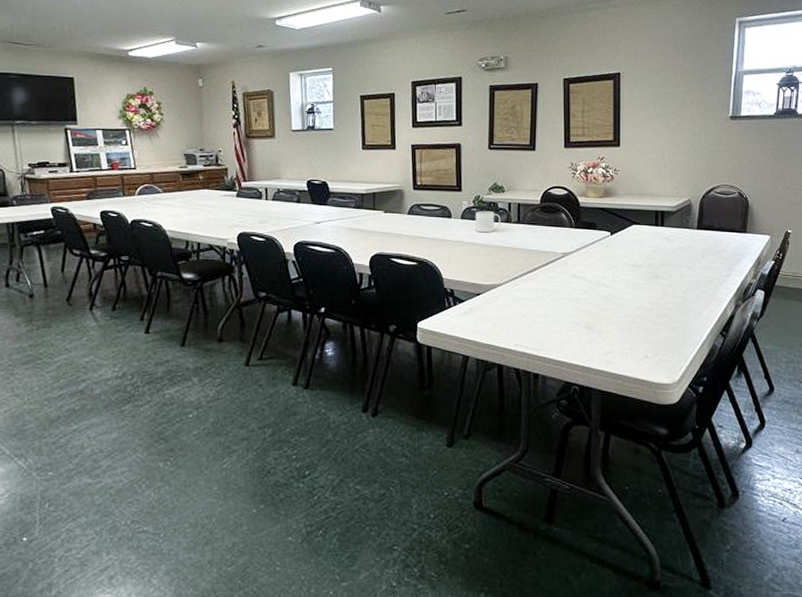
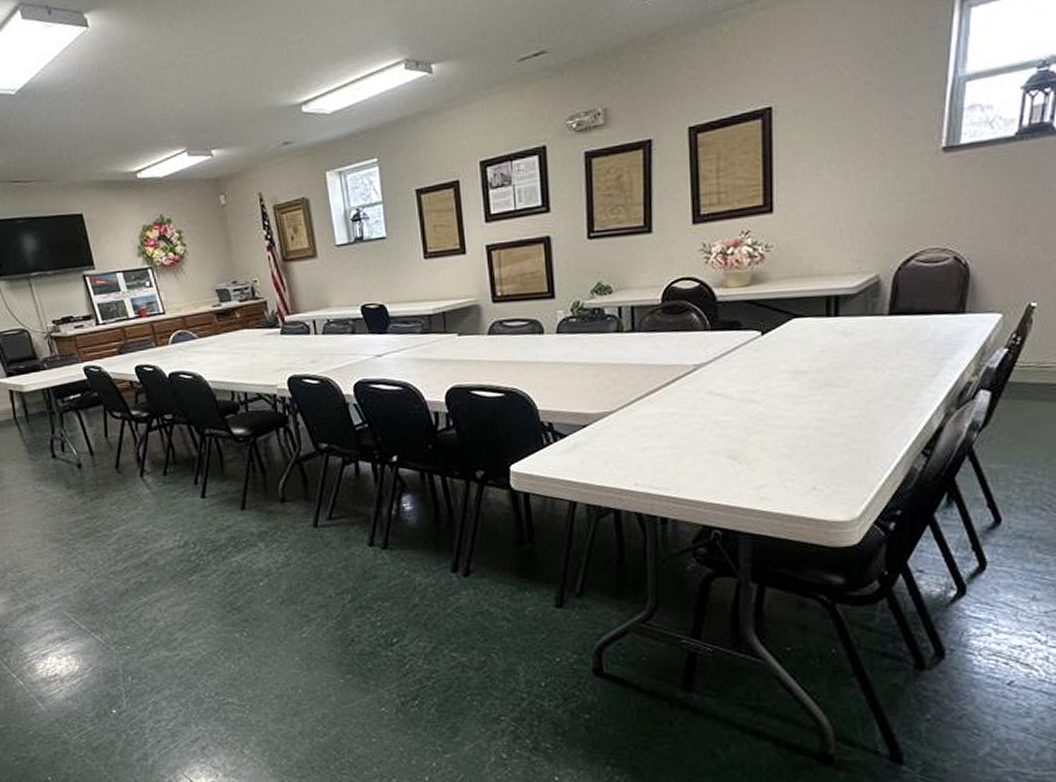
mug: present [475,210,501,233] -> none [574,319,609,349]

